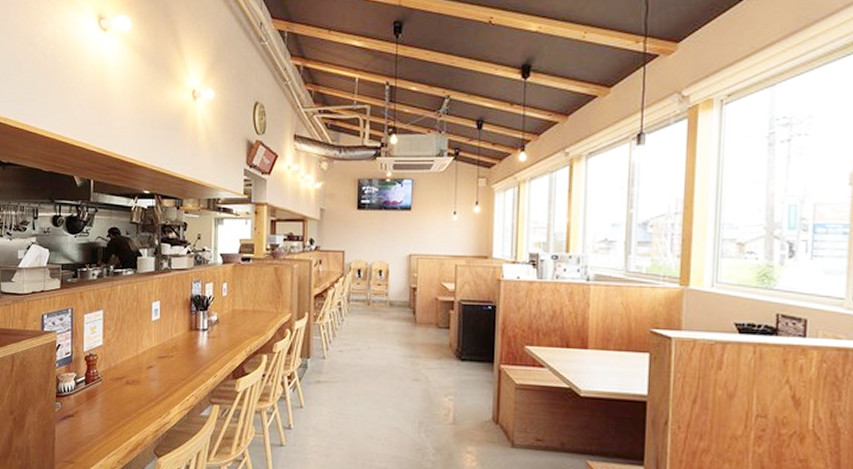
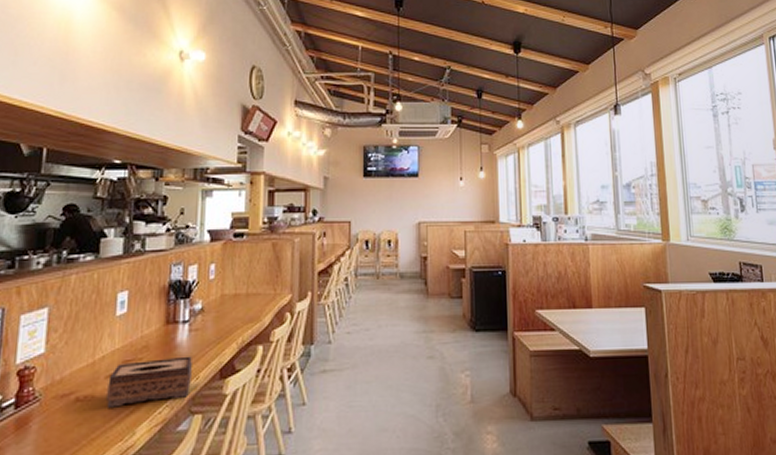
tissue box: none [148,357,211,392] -> present [106,356,192,408]

